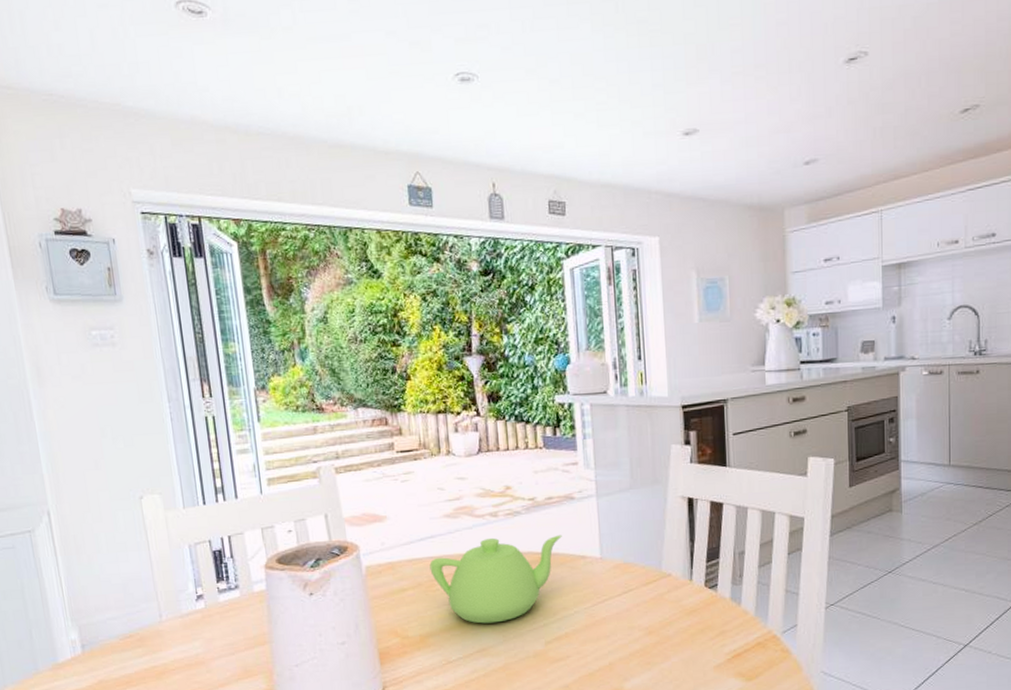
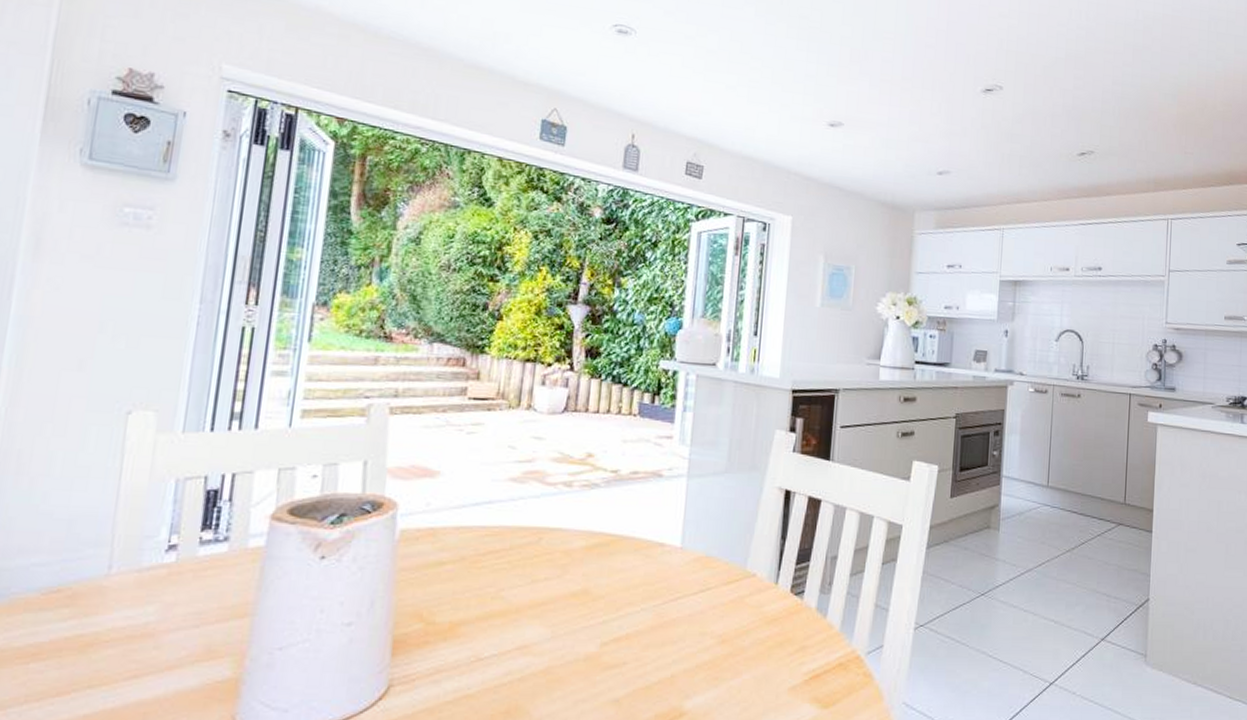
teapot: present [429,534,562,624] -> none [479,512,642,615]

